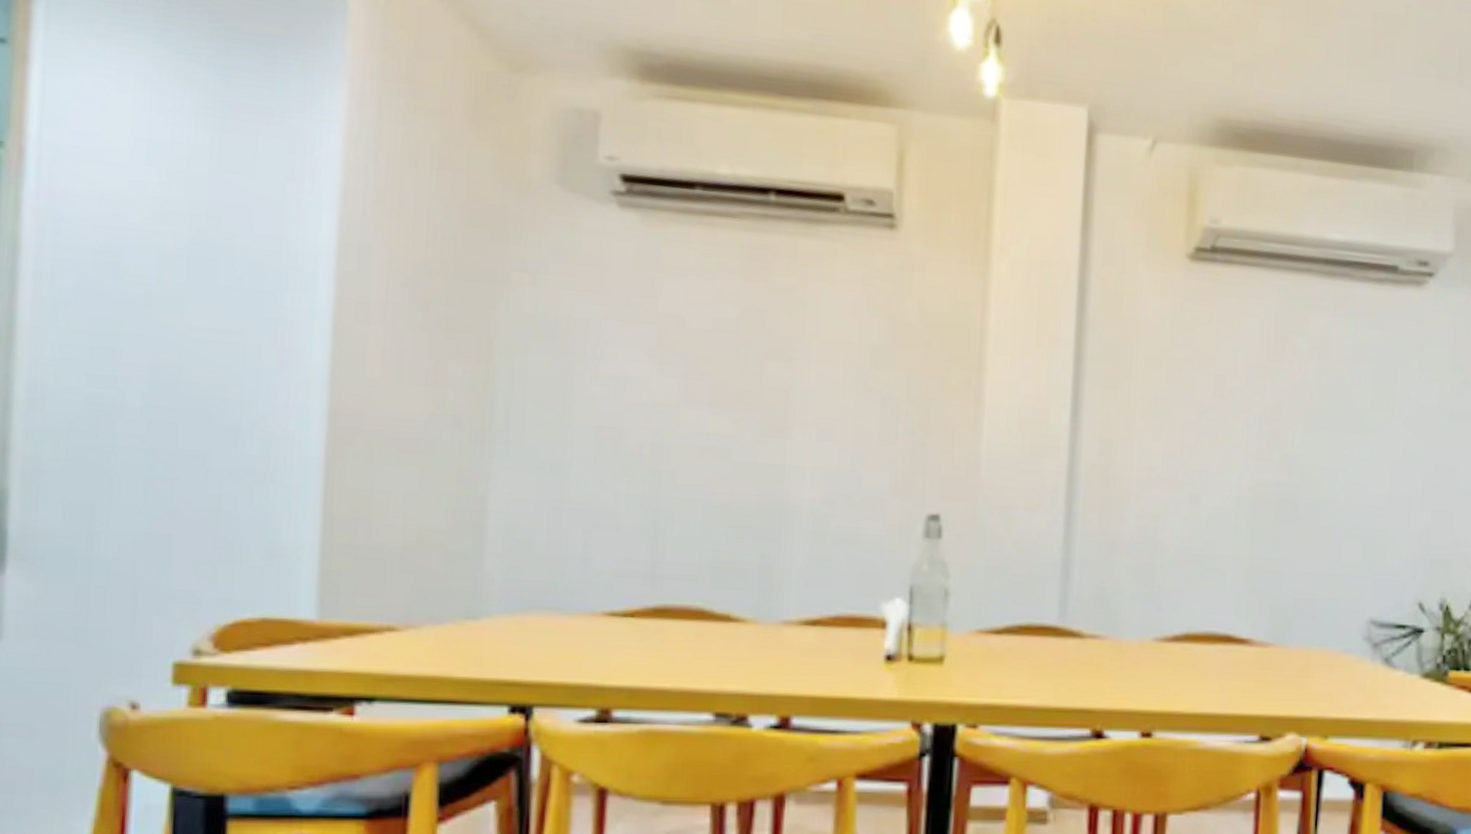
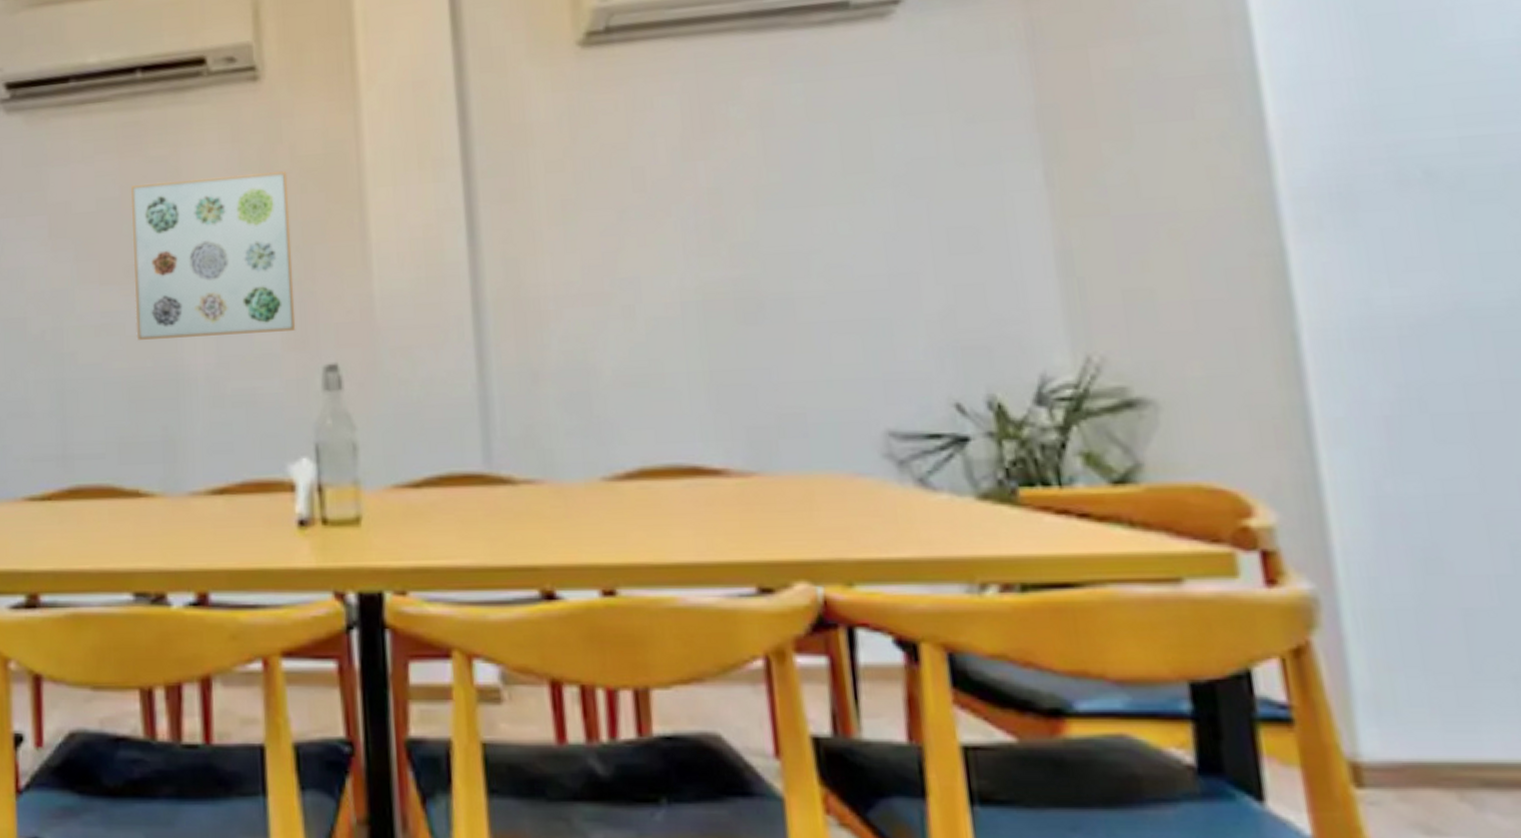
wall art: none [742,310,913,478] -> present [131,171,296,340]

